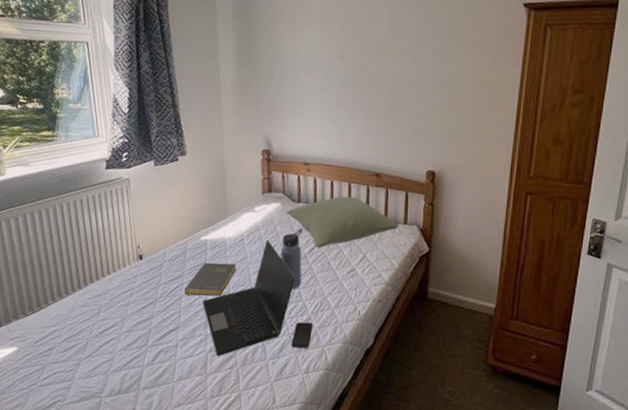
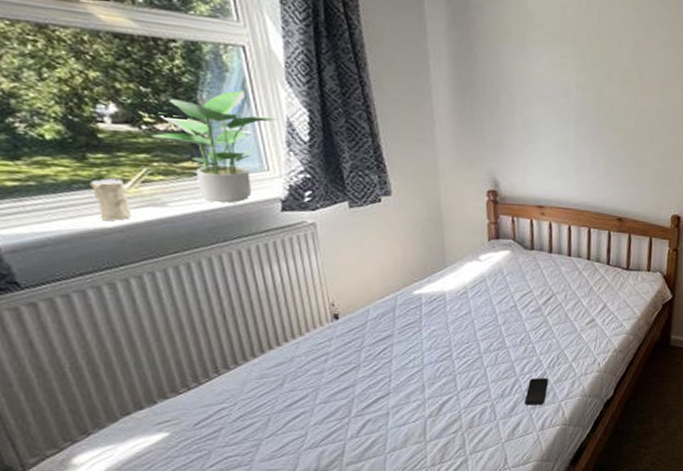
potted plant: none [23,75,107,163] -> present [151,90,278,204]
book: present [185,262,237,296] -> none [395,319,459,358]
laptop: present [202,240,295,356] -> none [418,292,528,421]
water bottle: present [280,228,303,289] -> none [510,278,537,344]
pillow: present [286,196,398,249] -> none [517,242,641,300]

